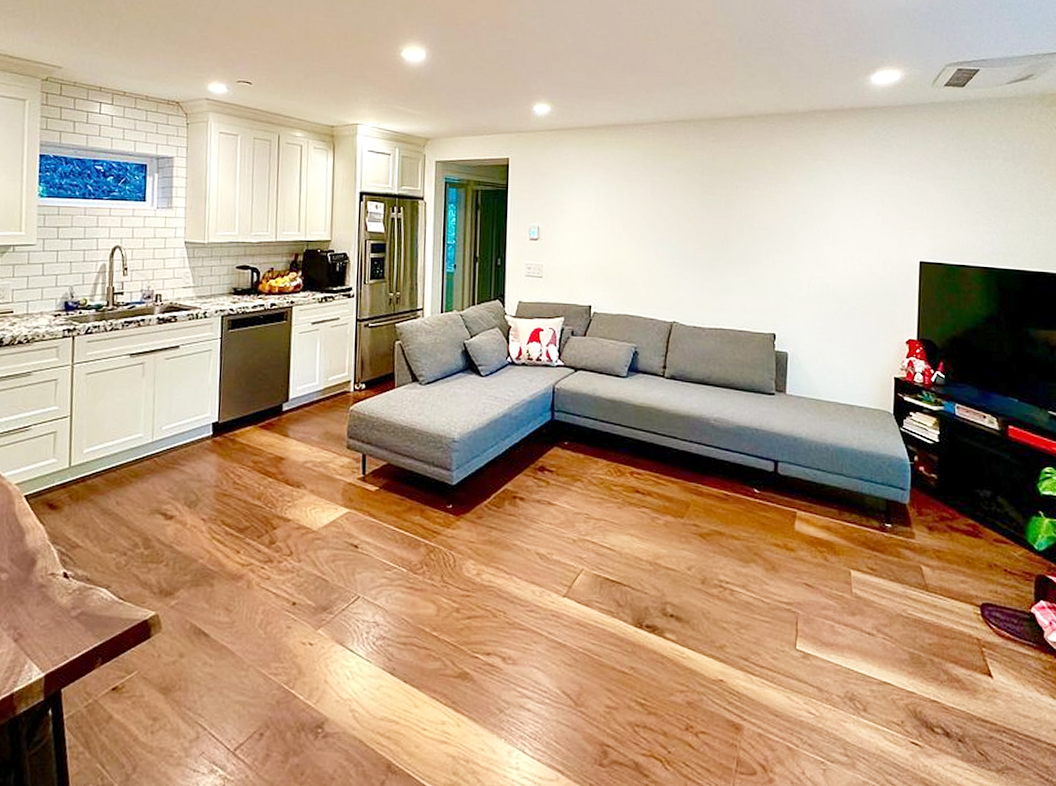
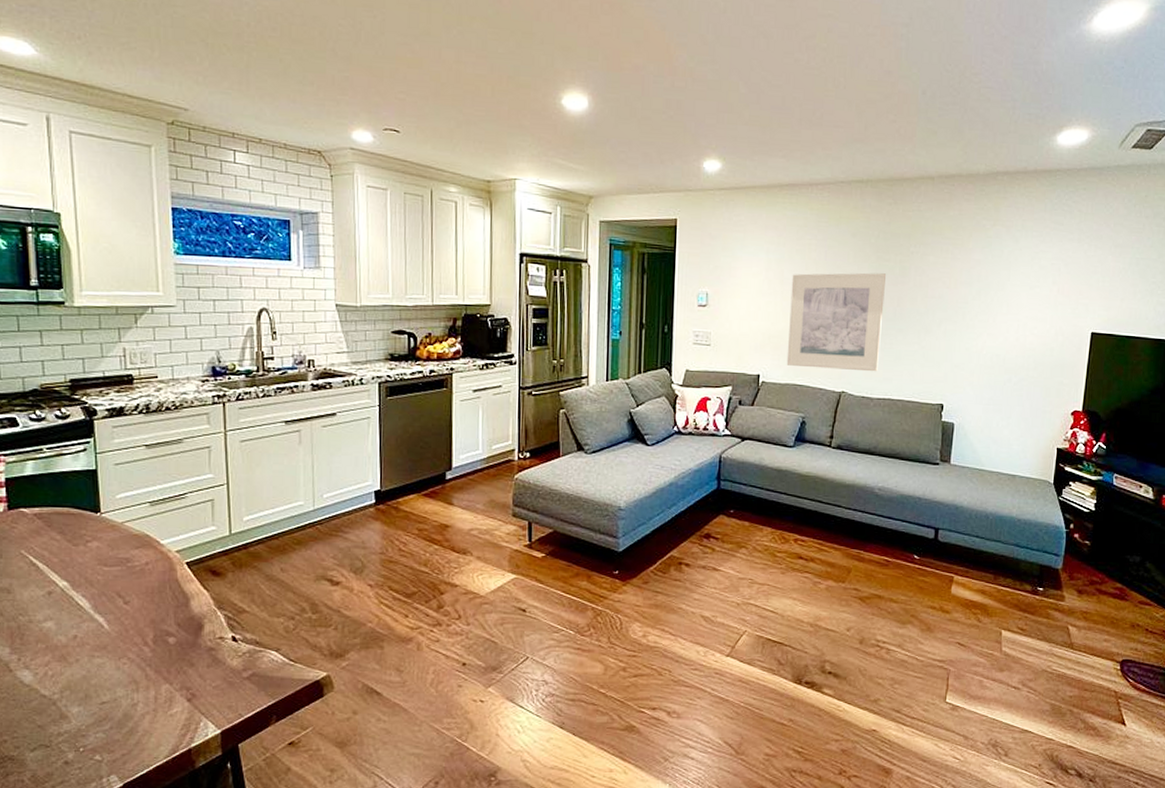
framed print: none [617,206,713,302] -> present [786,272,887,372]

